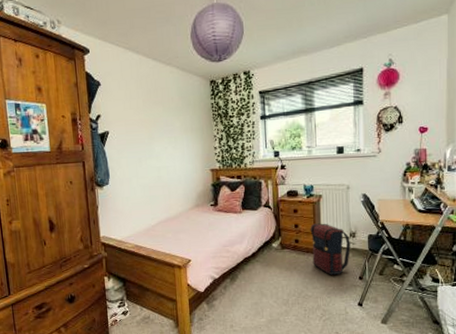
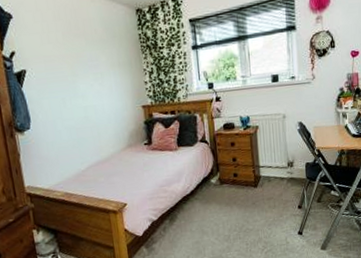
satchel: present [310,223,350,275] -> none [248,154,289,207]

